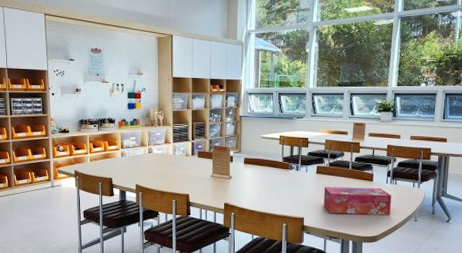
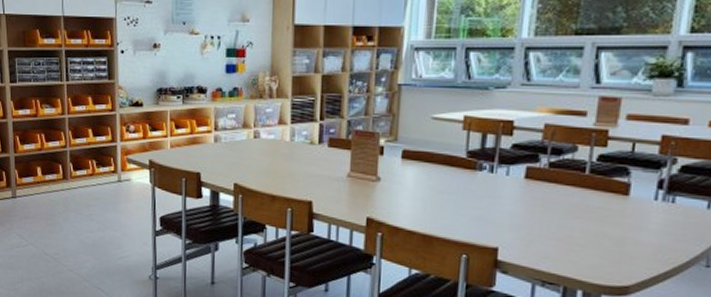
tissue box: present [323,187,392,215] -> none [534,200,664,253]

